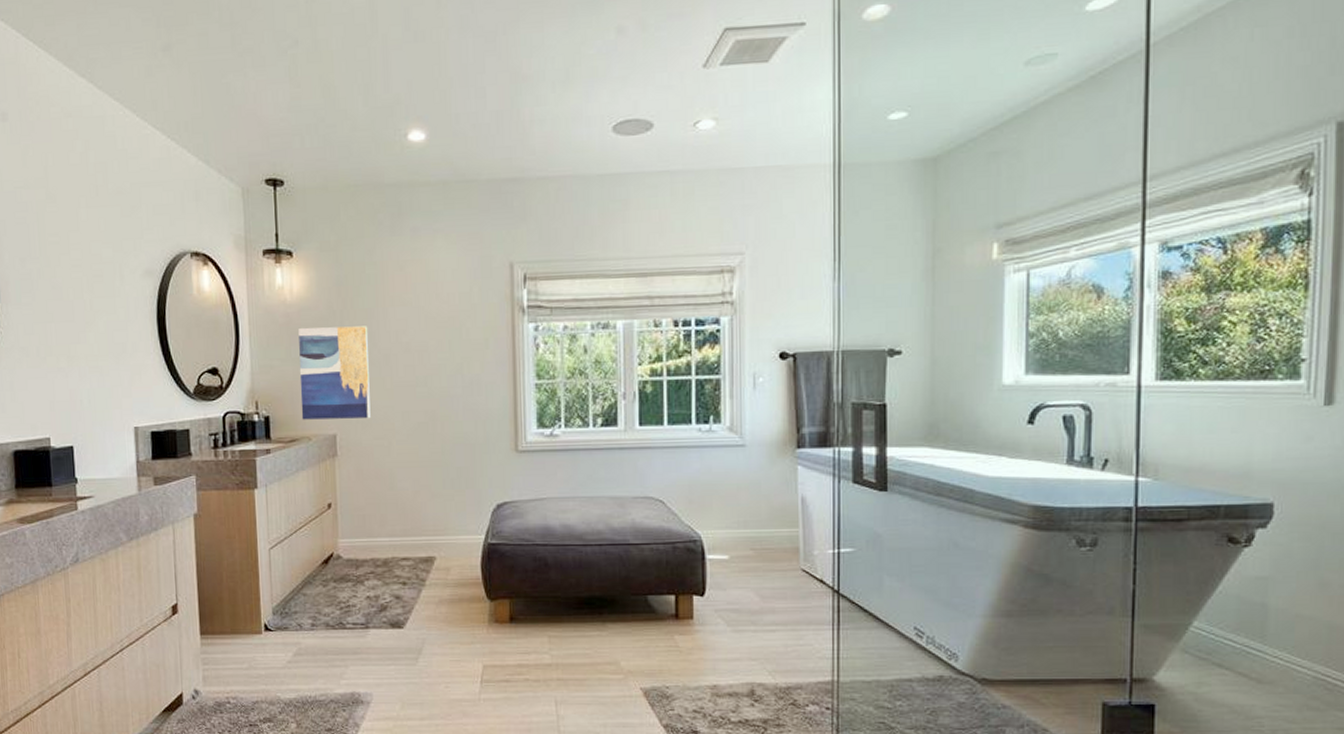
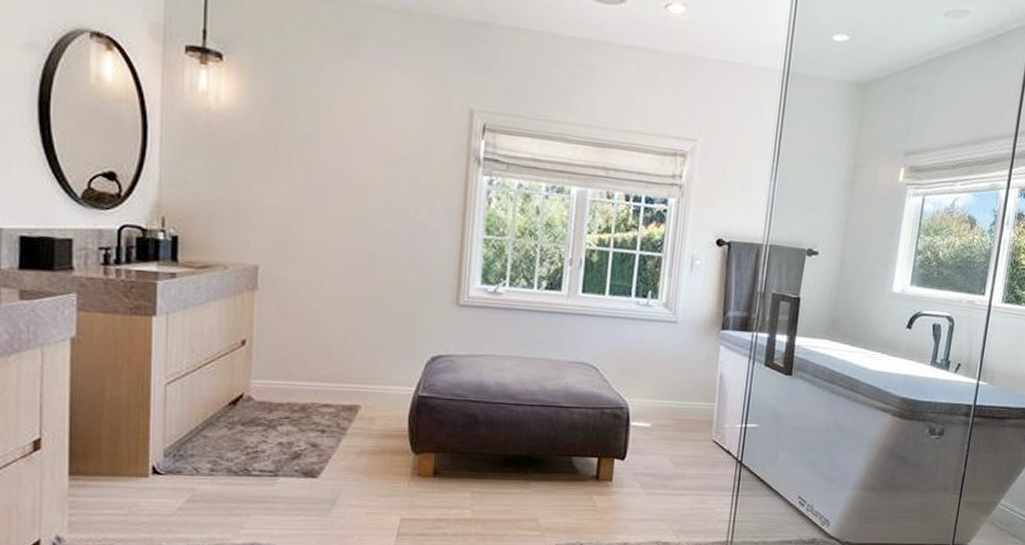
wall art: present [298,326,371,420] -> none [218,141,305,252]

